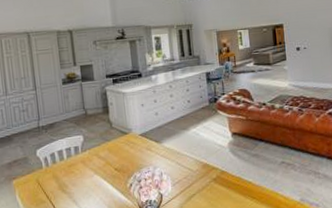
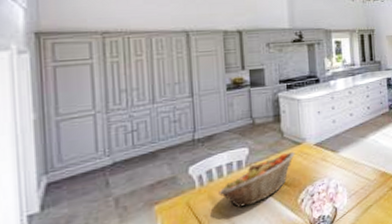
fruit basket: none [61,140,123,187] -> present [218,151,295,208]

